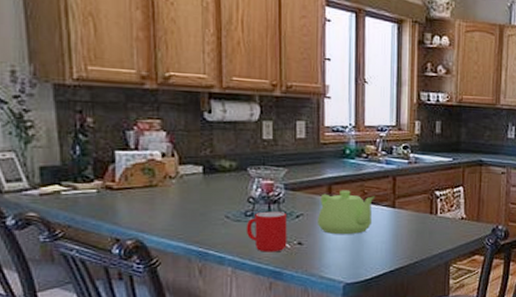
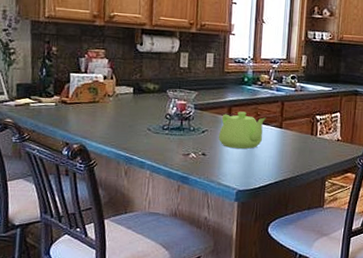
cup: present [246,211,288,252] -> none [162,126,195,161]

